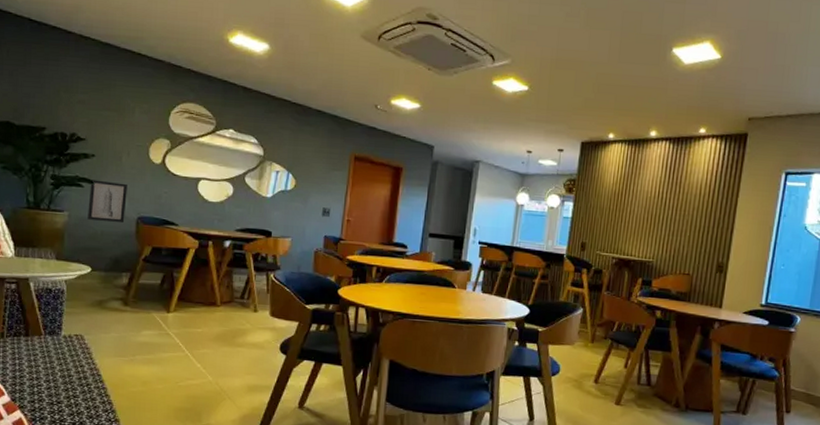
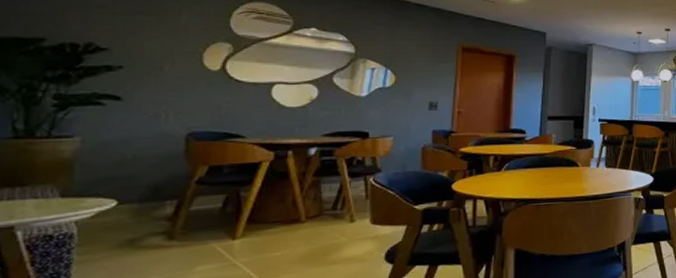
wall art: present [87,179,127,222] -> none [111,95,172,143]

